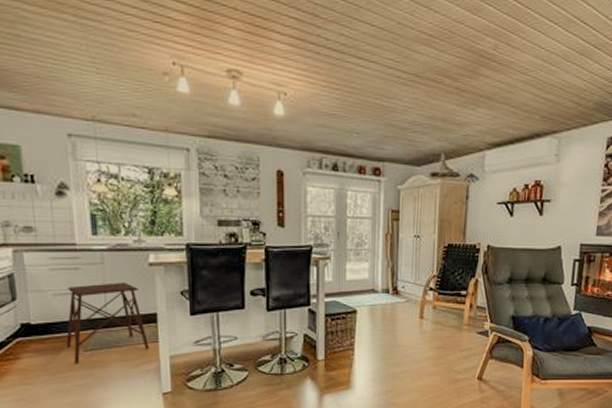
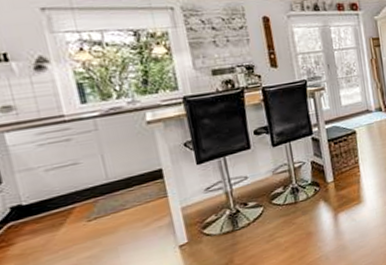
side table: present [66,282,150,363] -> none [60,144,159,236]

